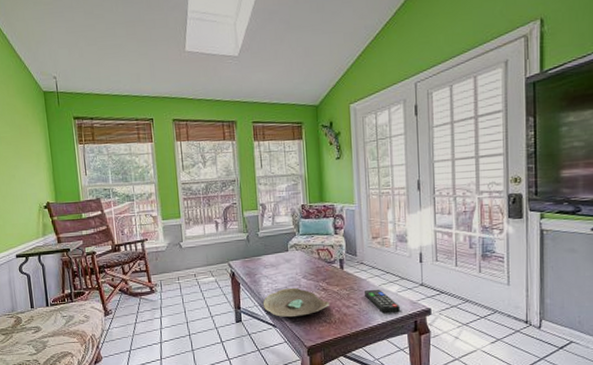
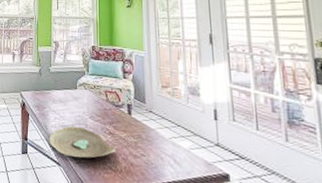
remote control: present [365,289,400,313] -> none [154,140,193,172]

